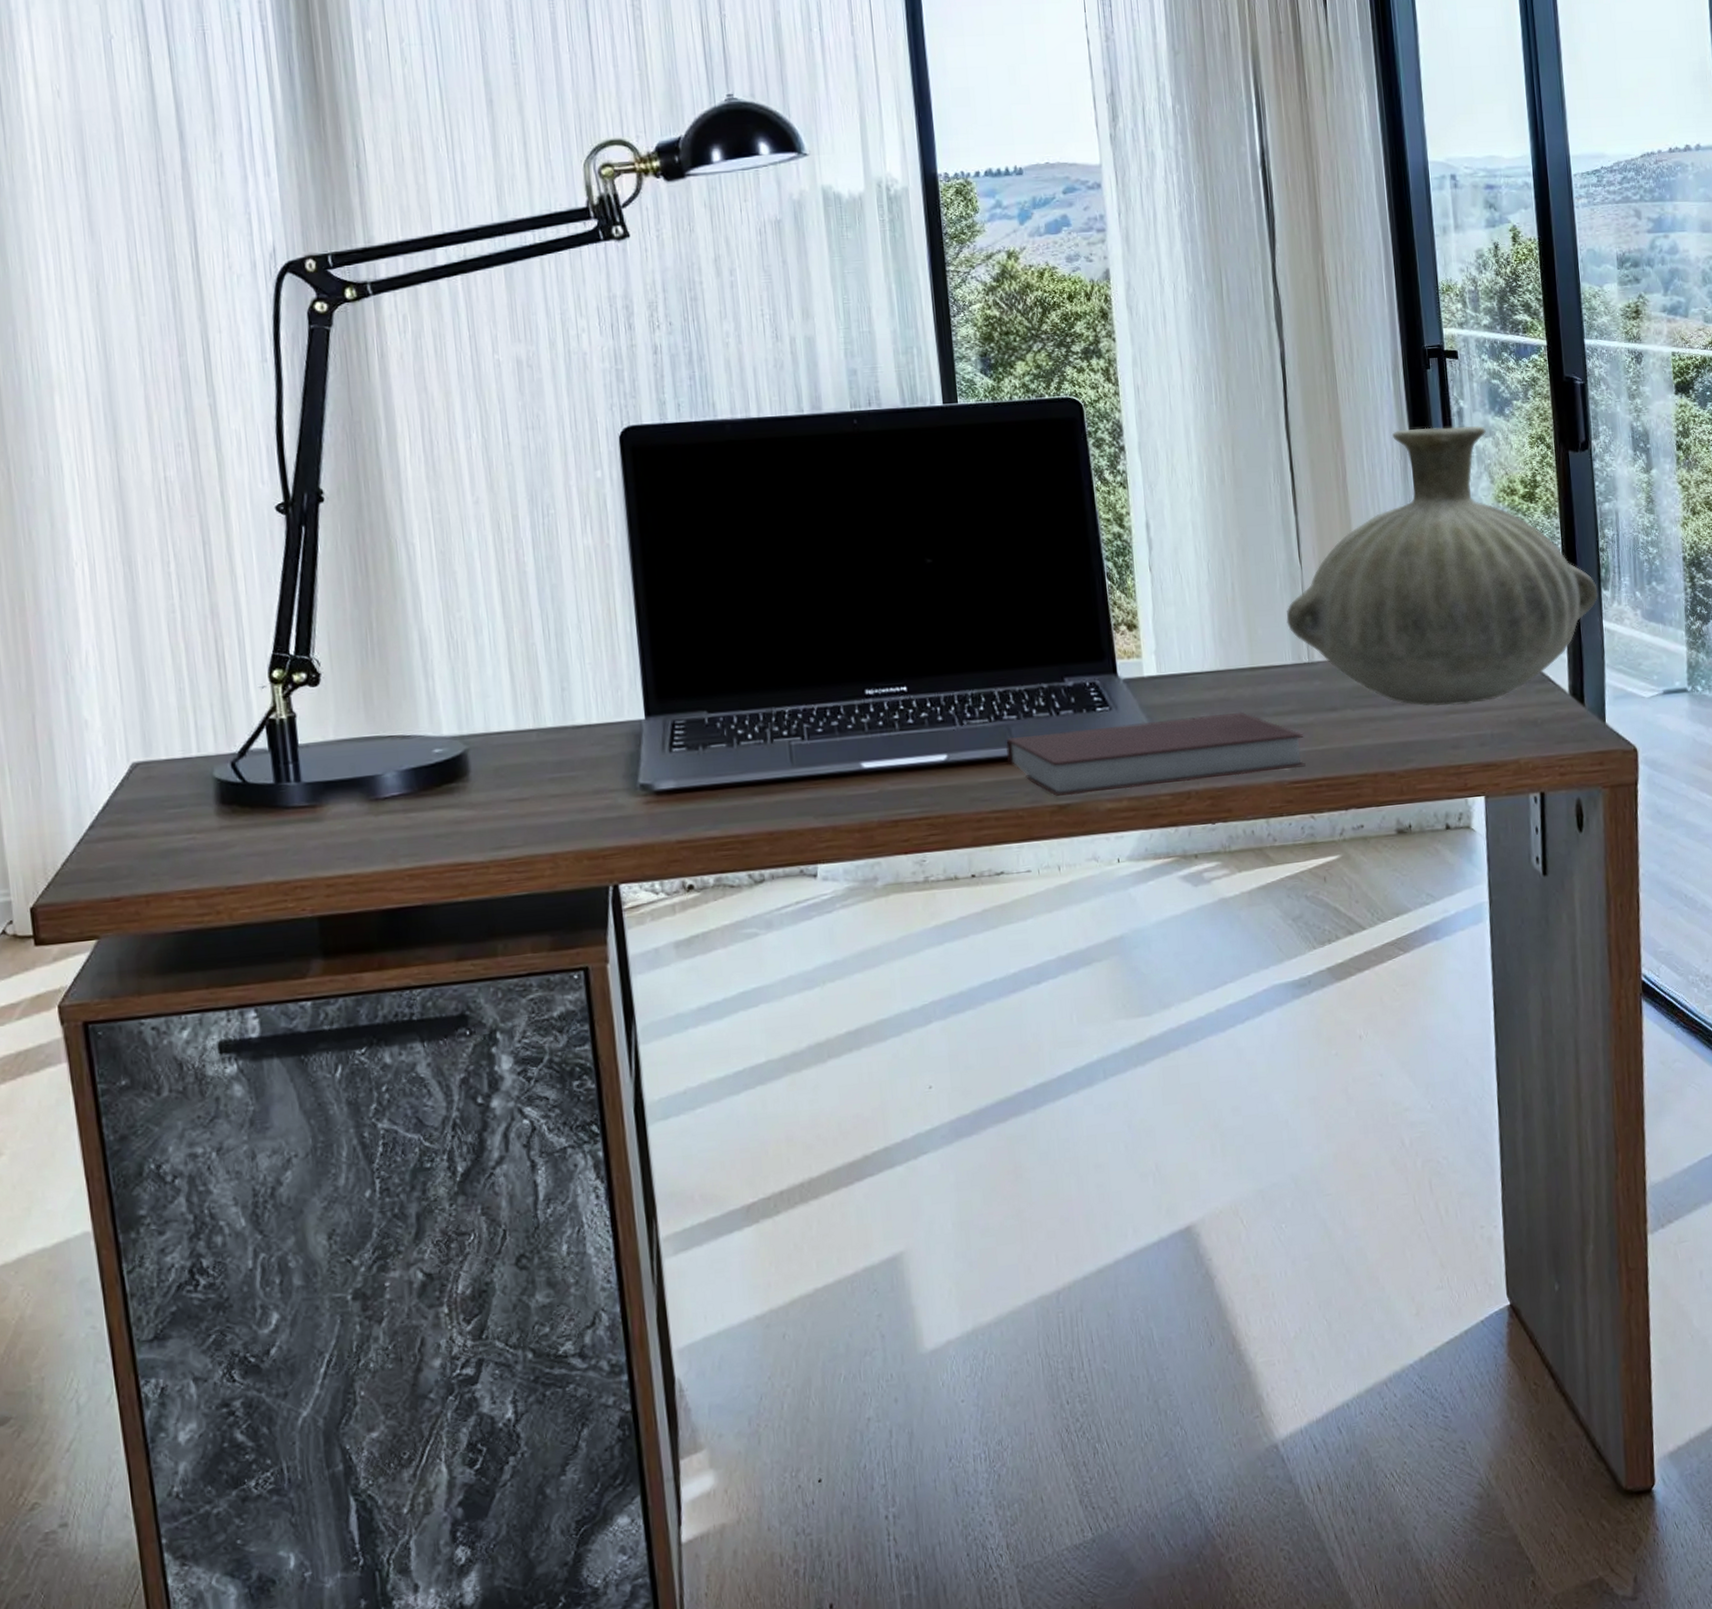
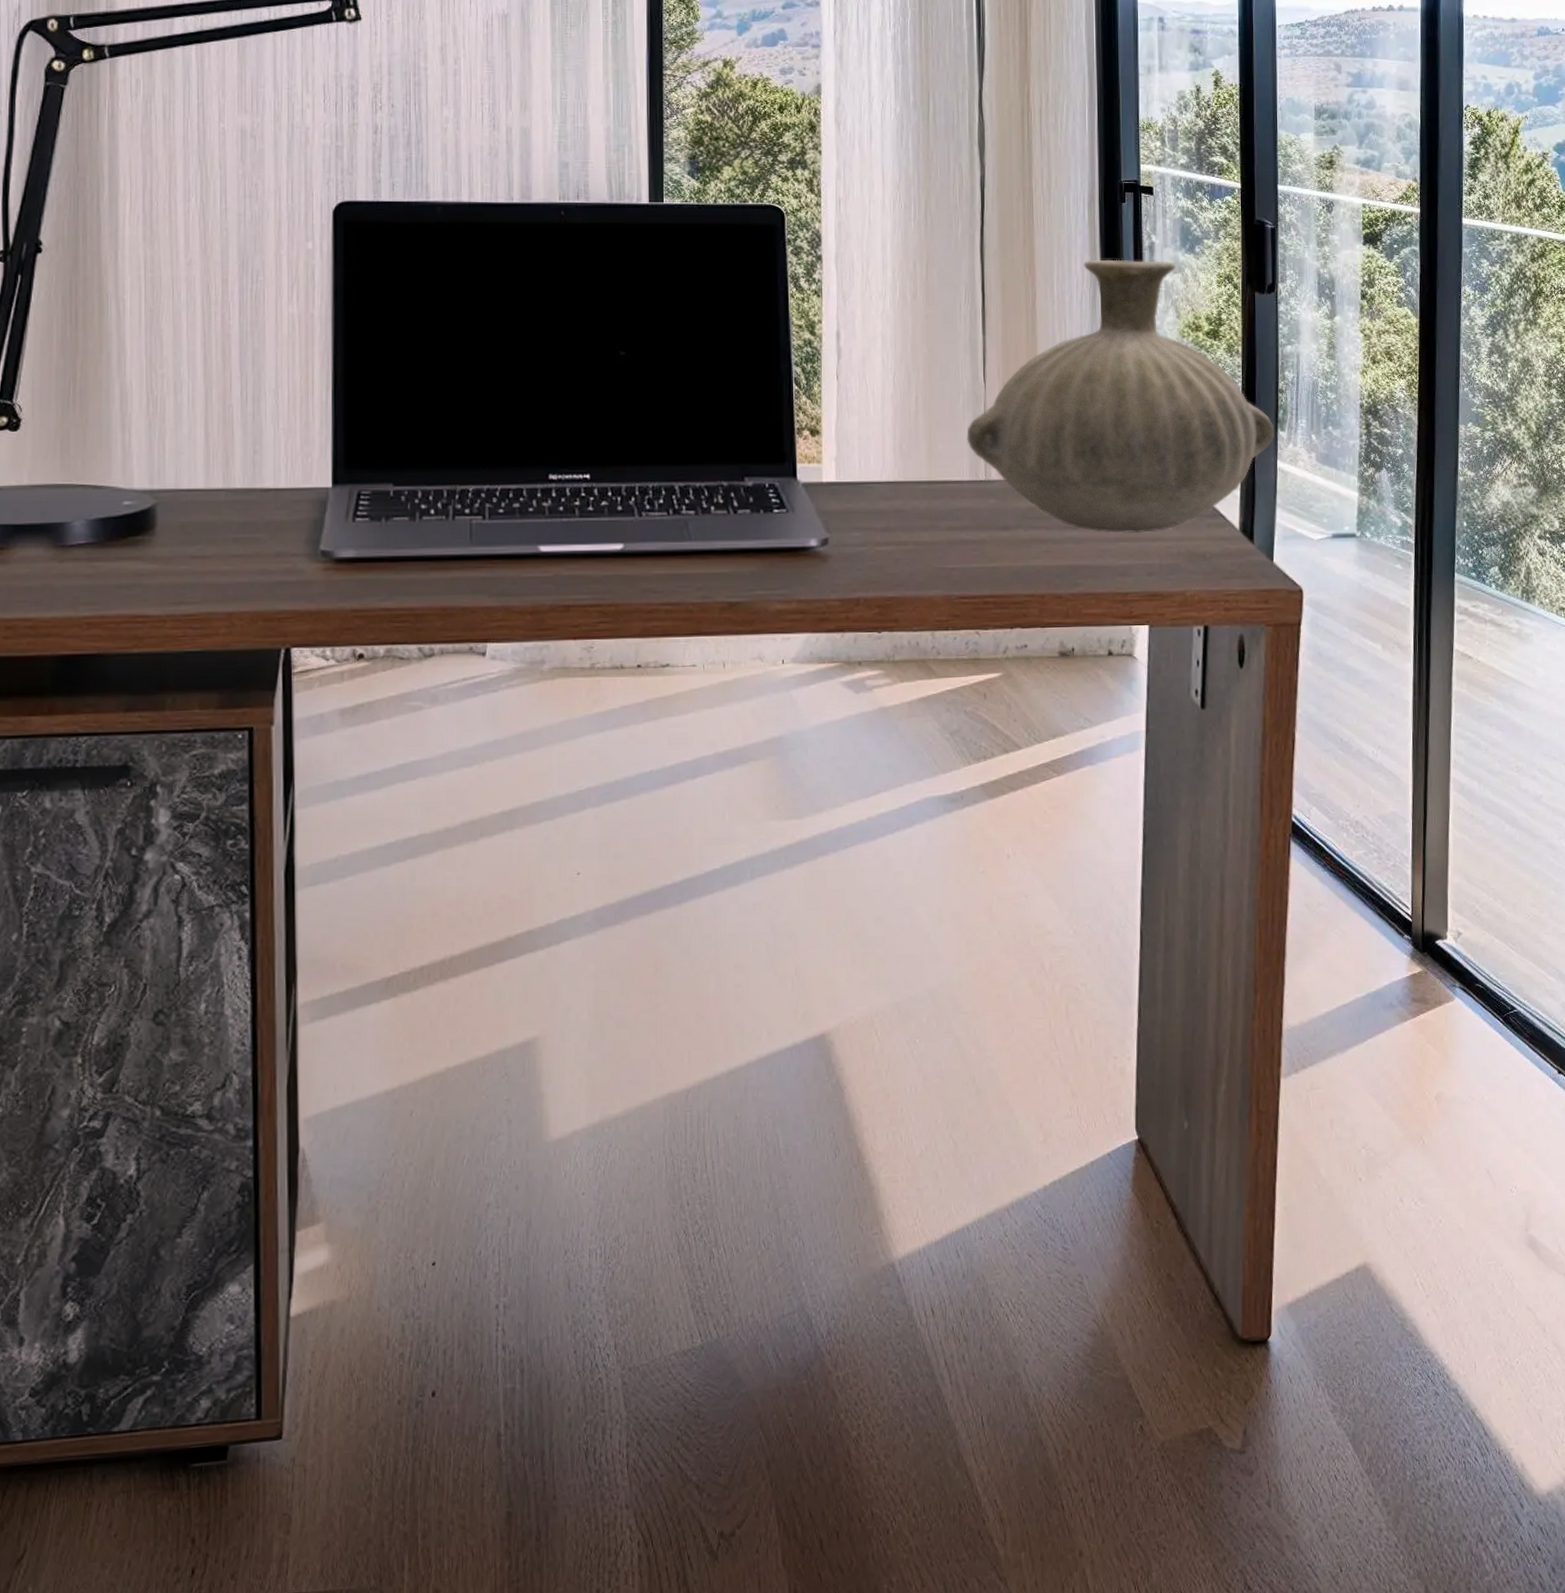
notebook: present [1005,712,1306,796] -> none [681,524,975,594]

